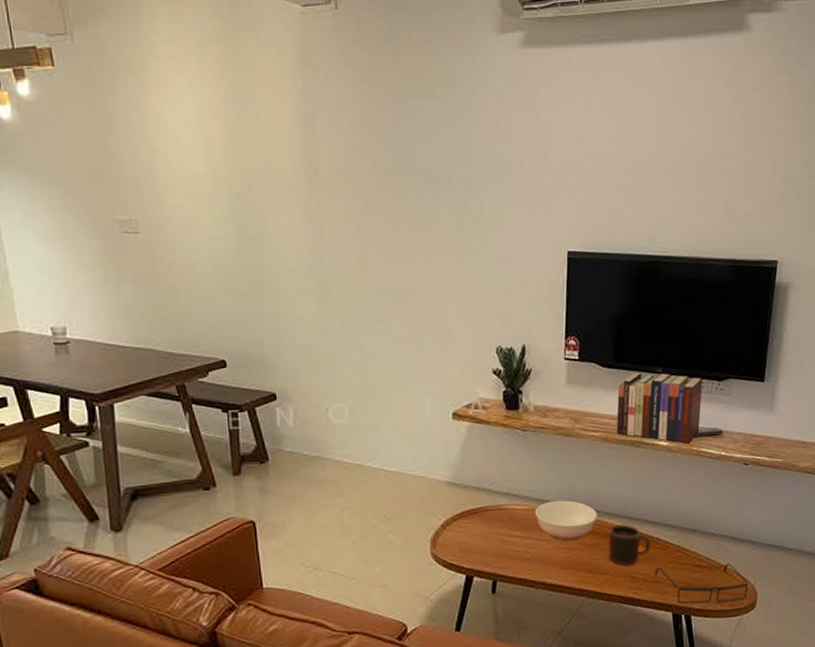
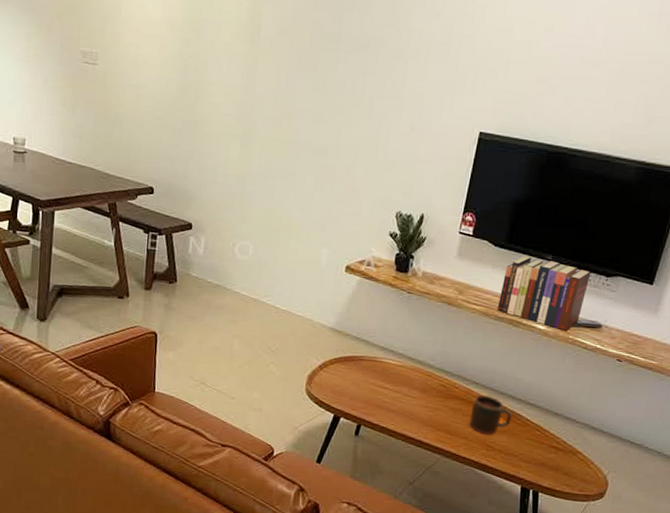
bowl: present [534,500,597,542] -> none [406,362,465,402]
glasses: present [654,563,749,604] -> none [510,441,602,487]

